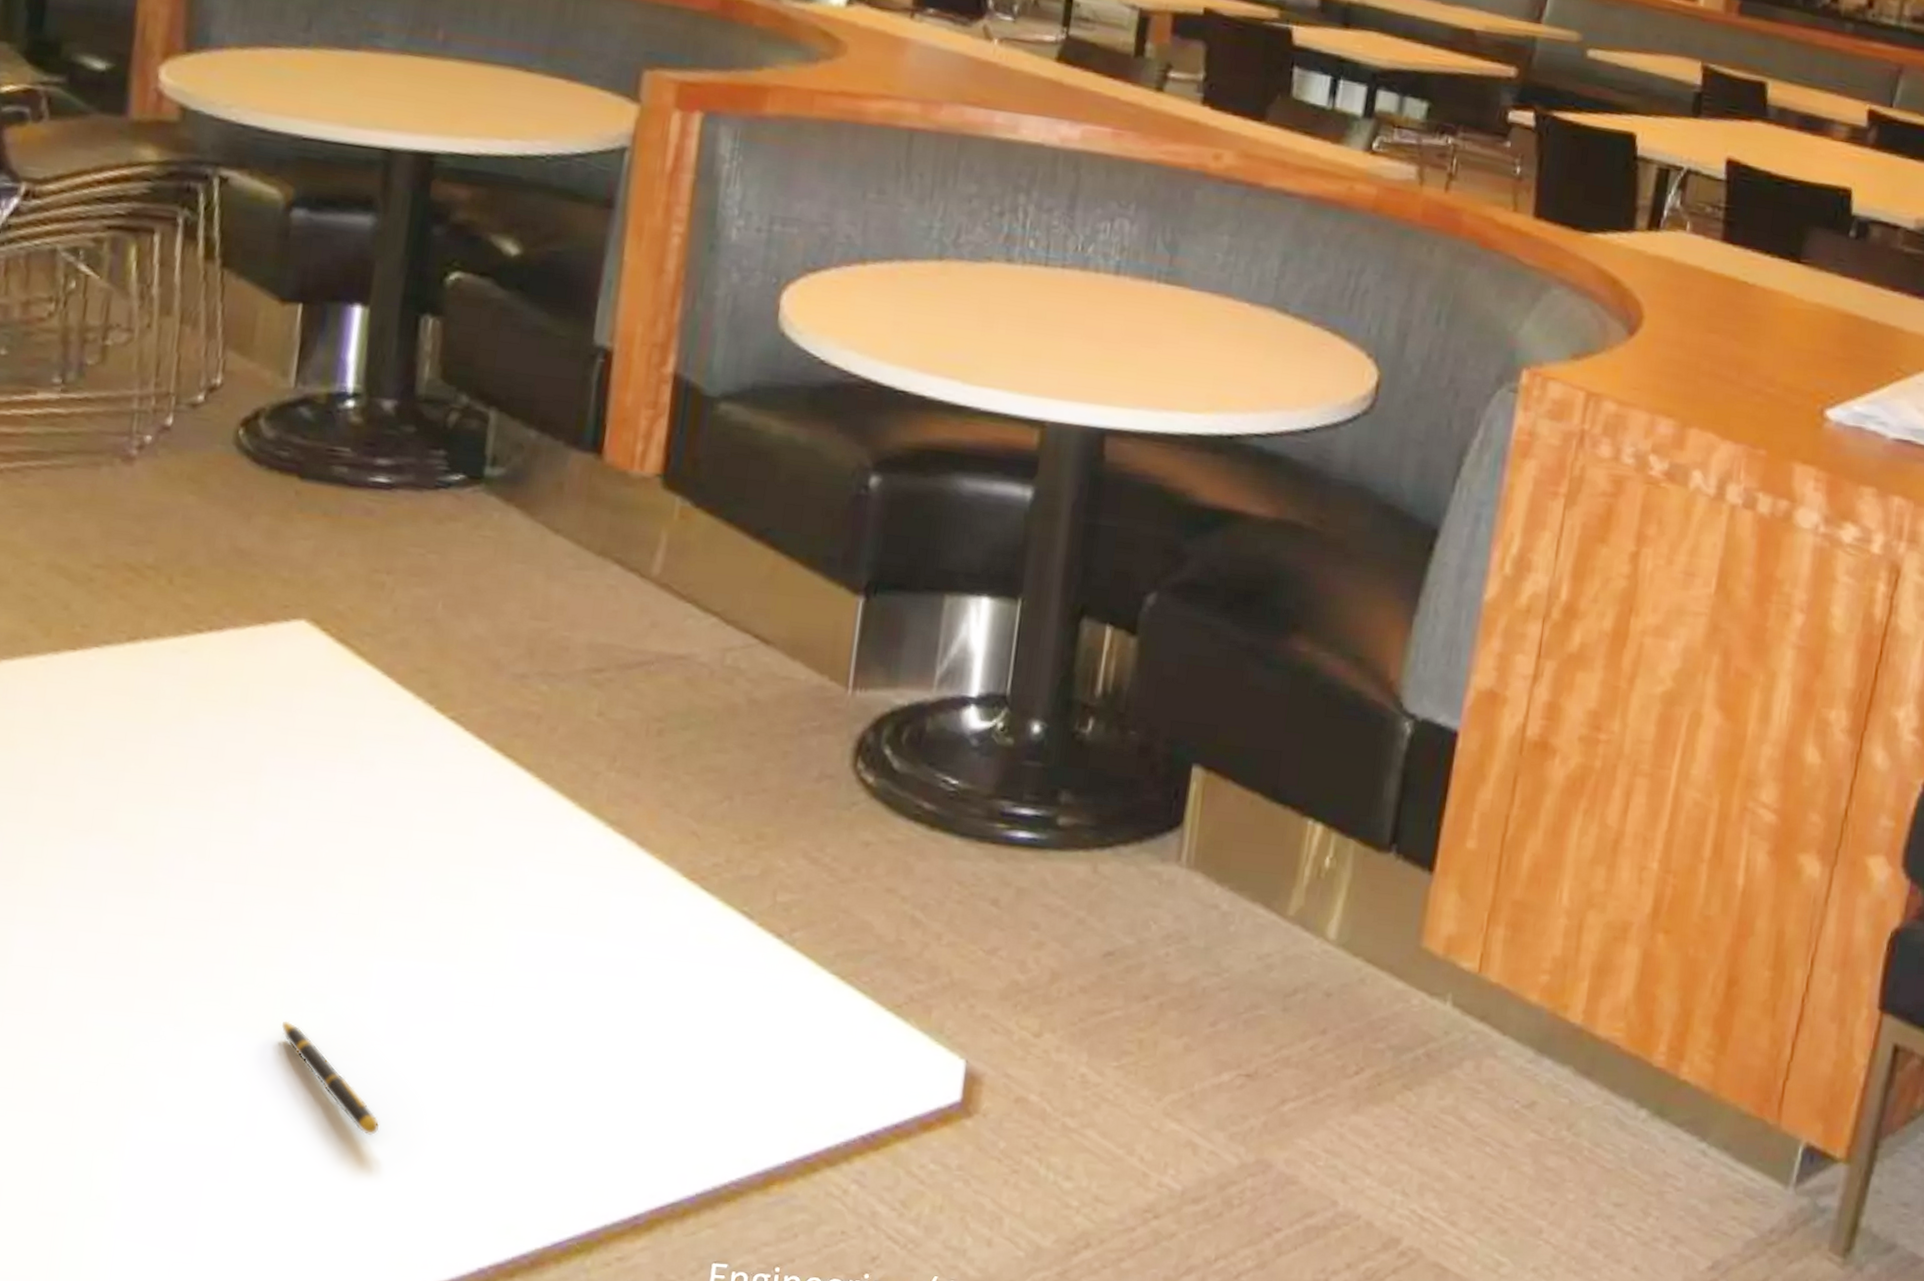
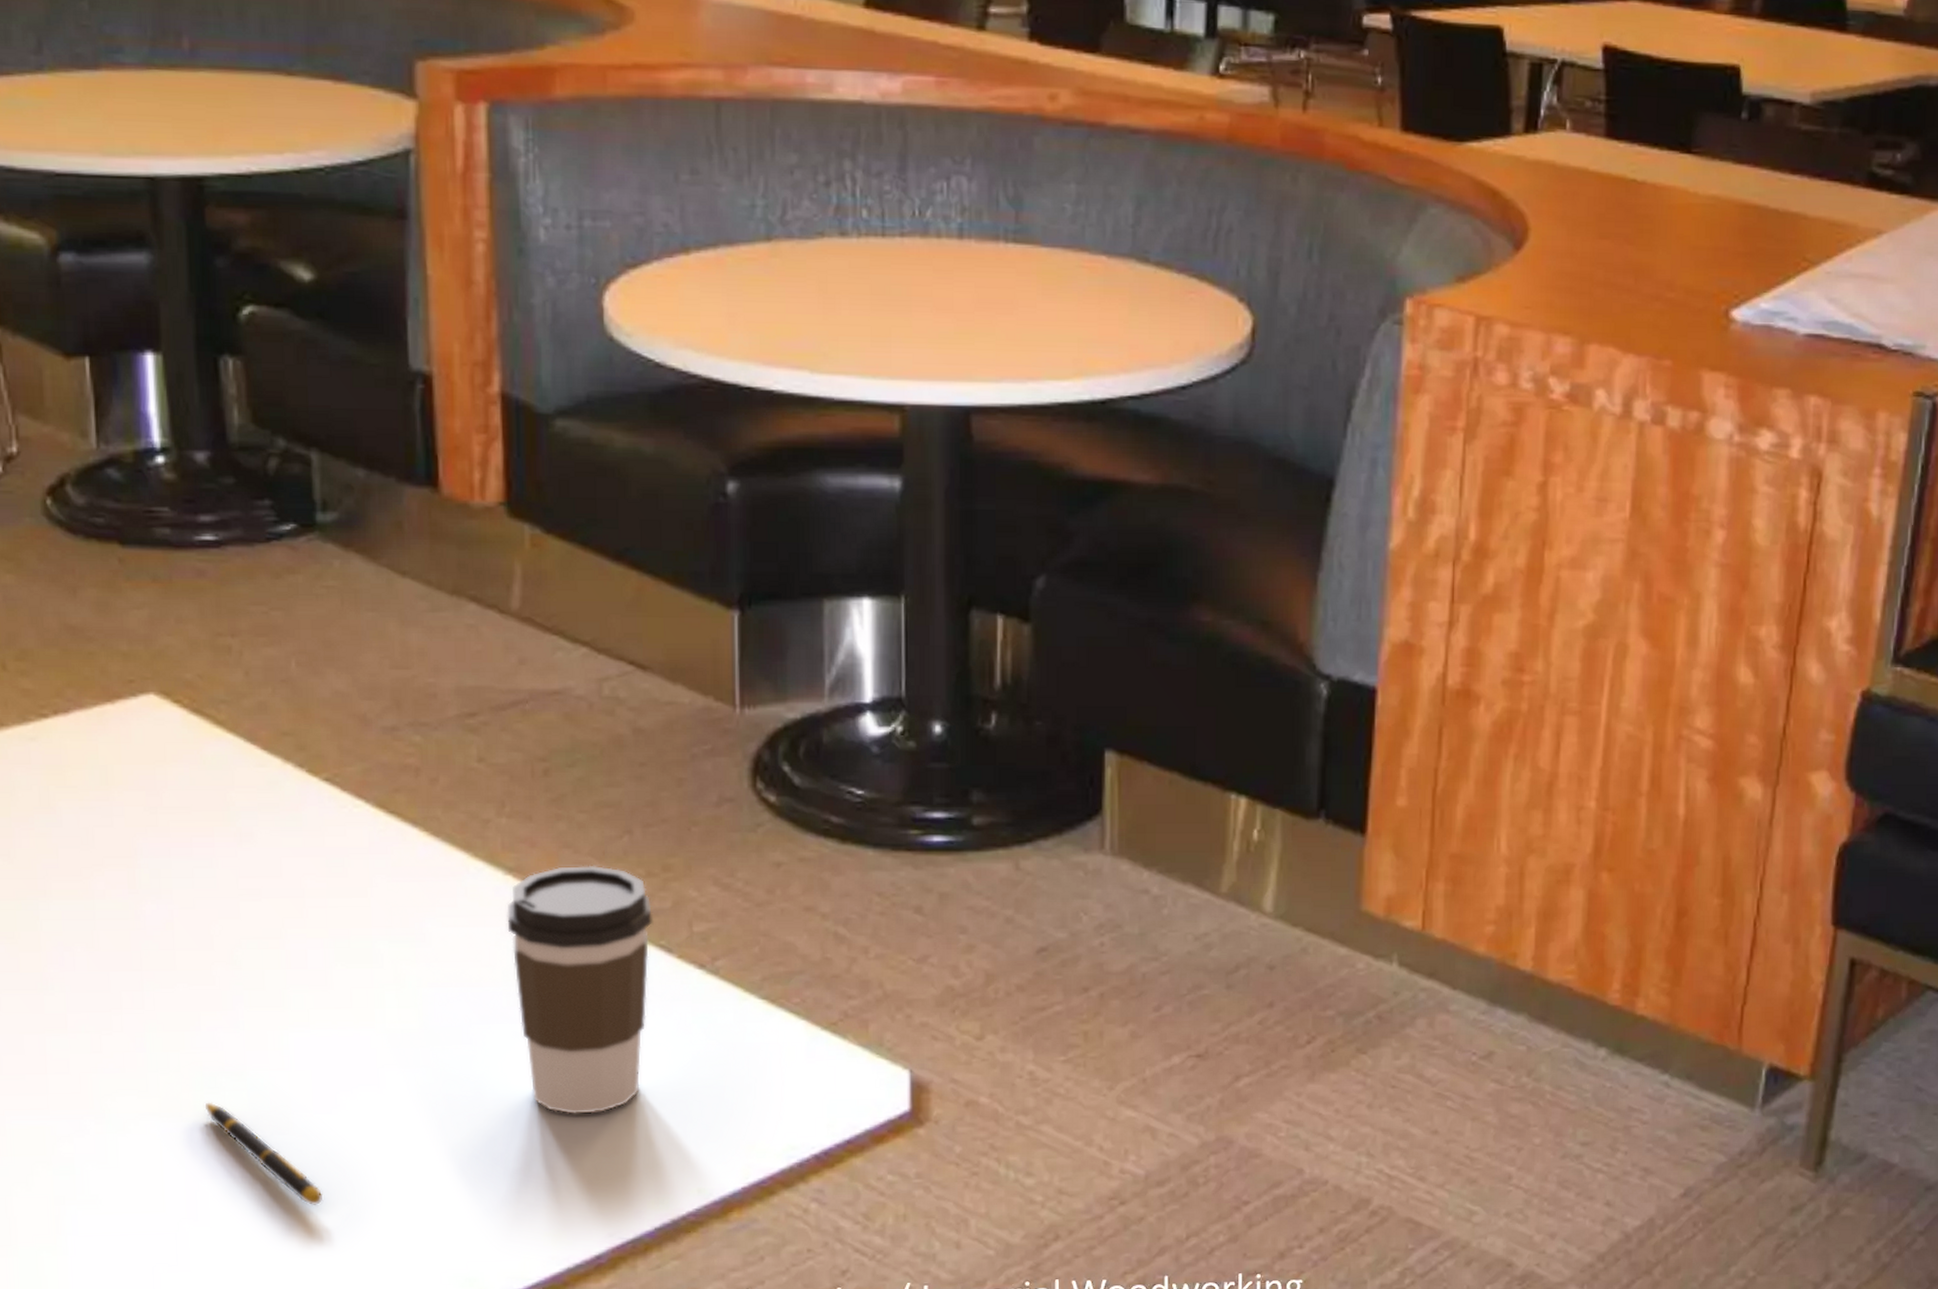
coffee cup: none [597,825,741,1072] -> present [507,865,654,1114]

